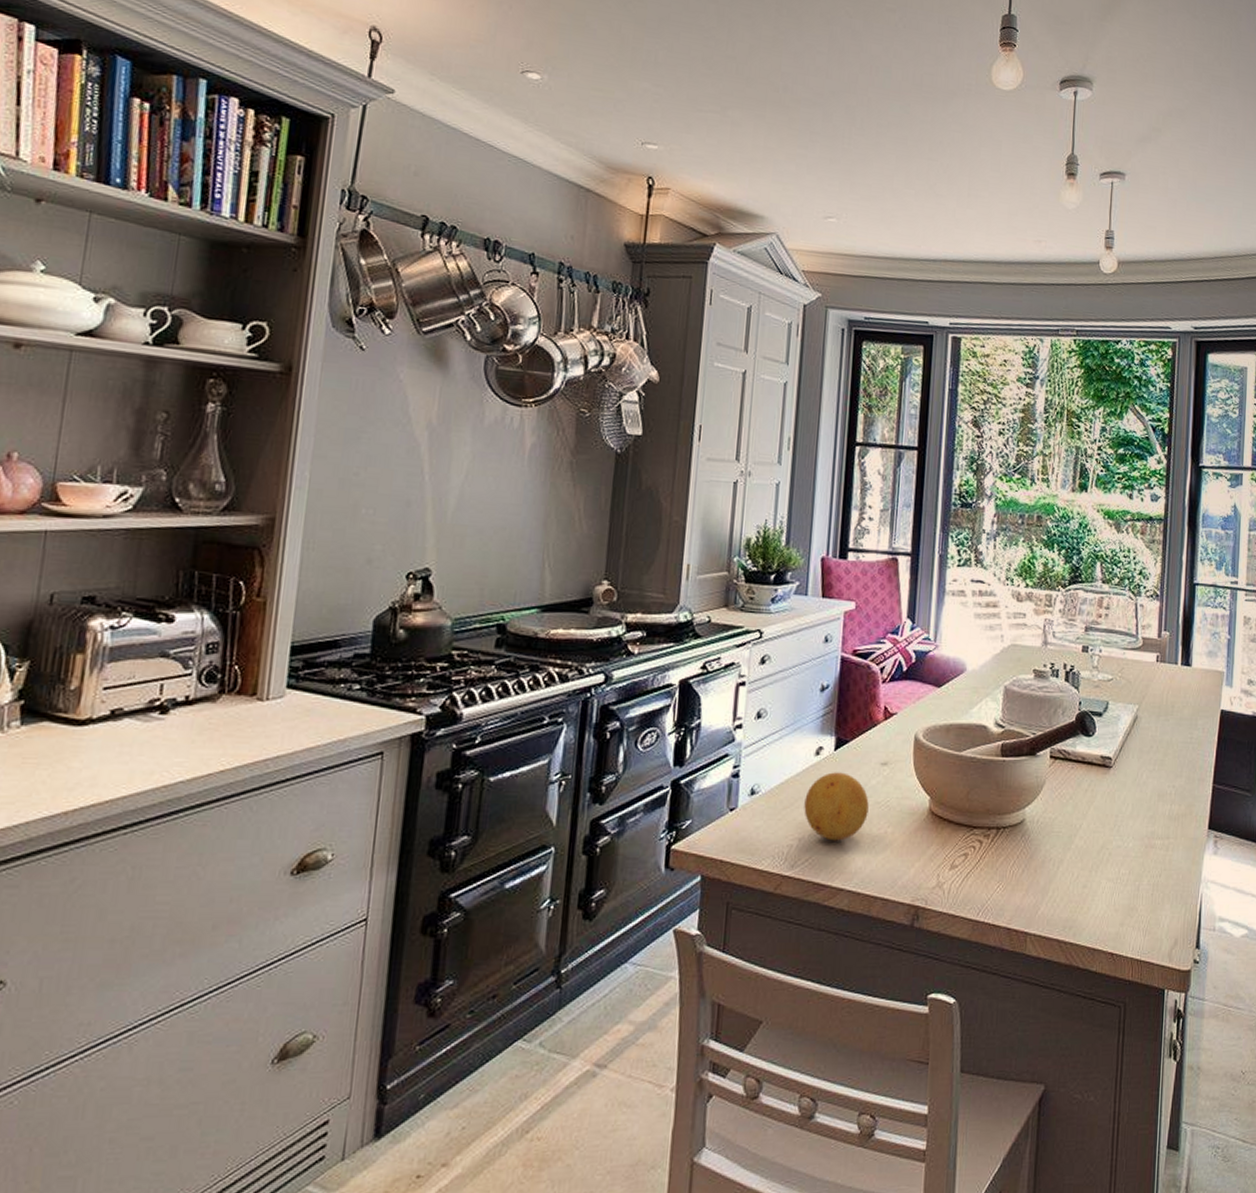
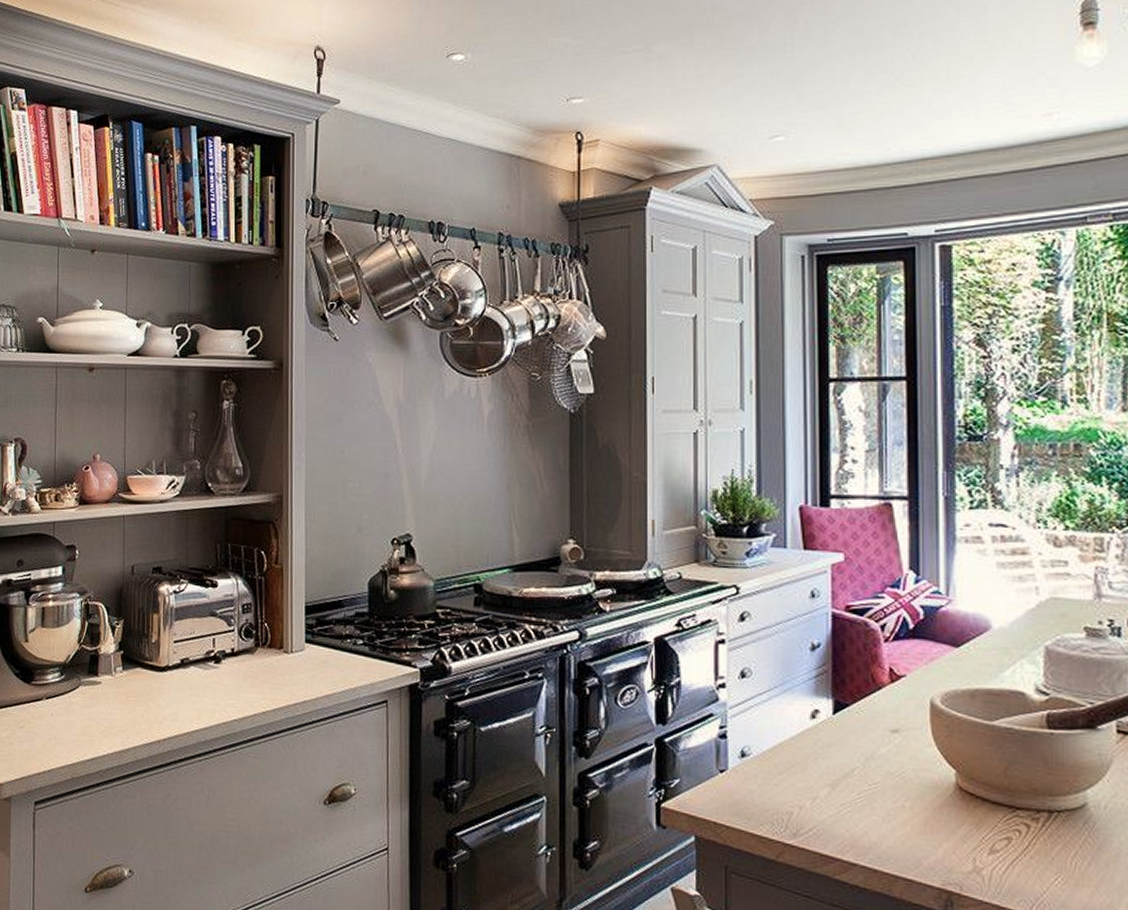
fruit: present [804,772,869,841] -> none [803,737,879,812]

